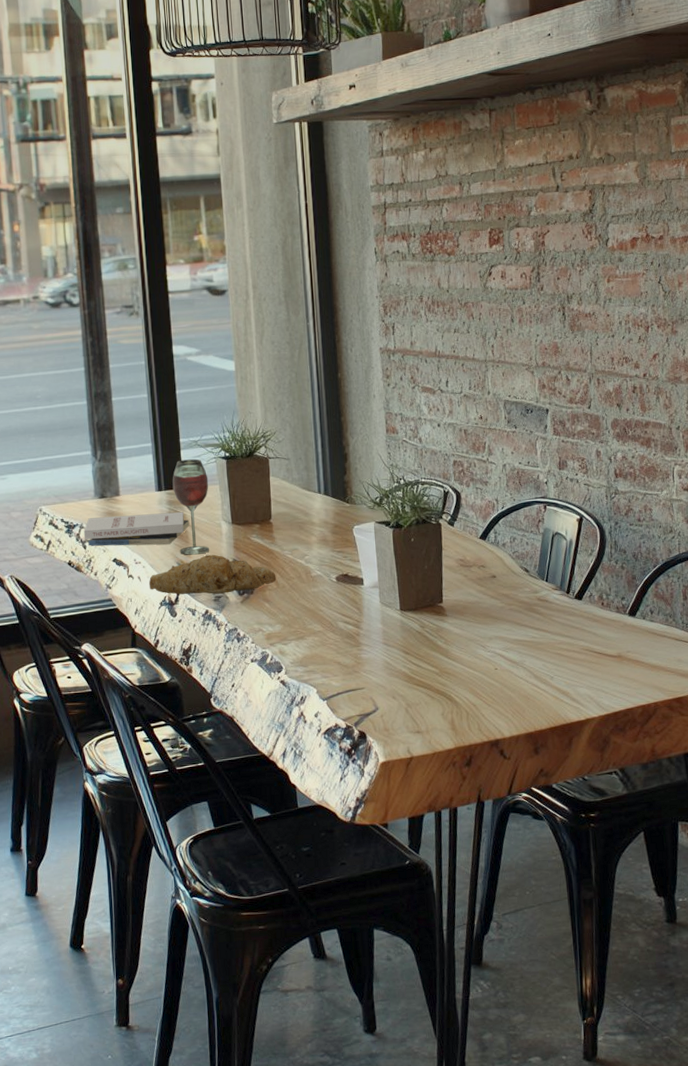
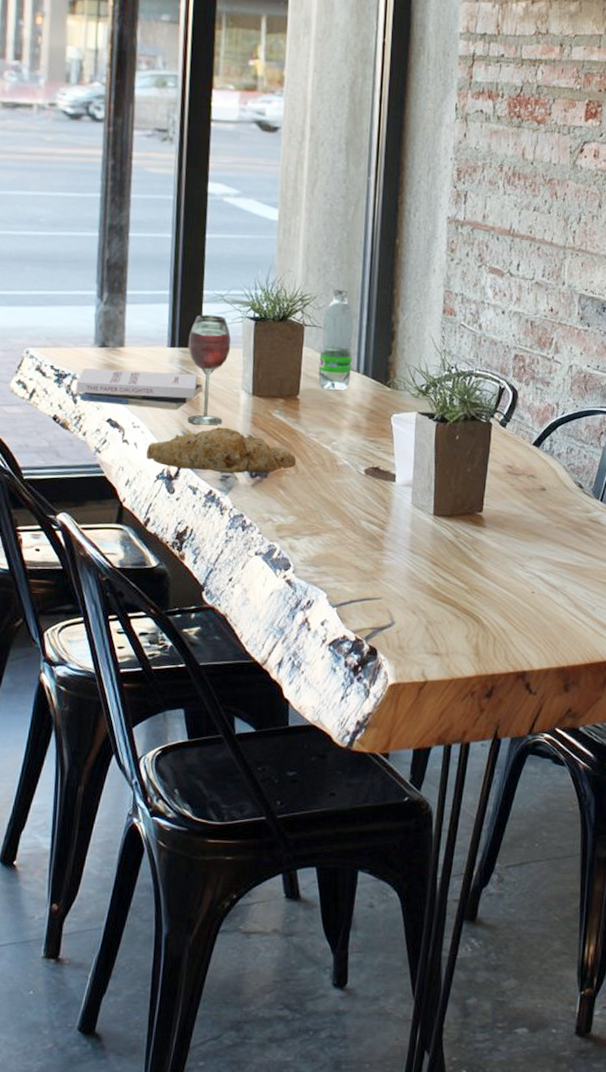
bottle: none [283,423,314,511] -> present [318,290,355,390]

